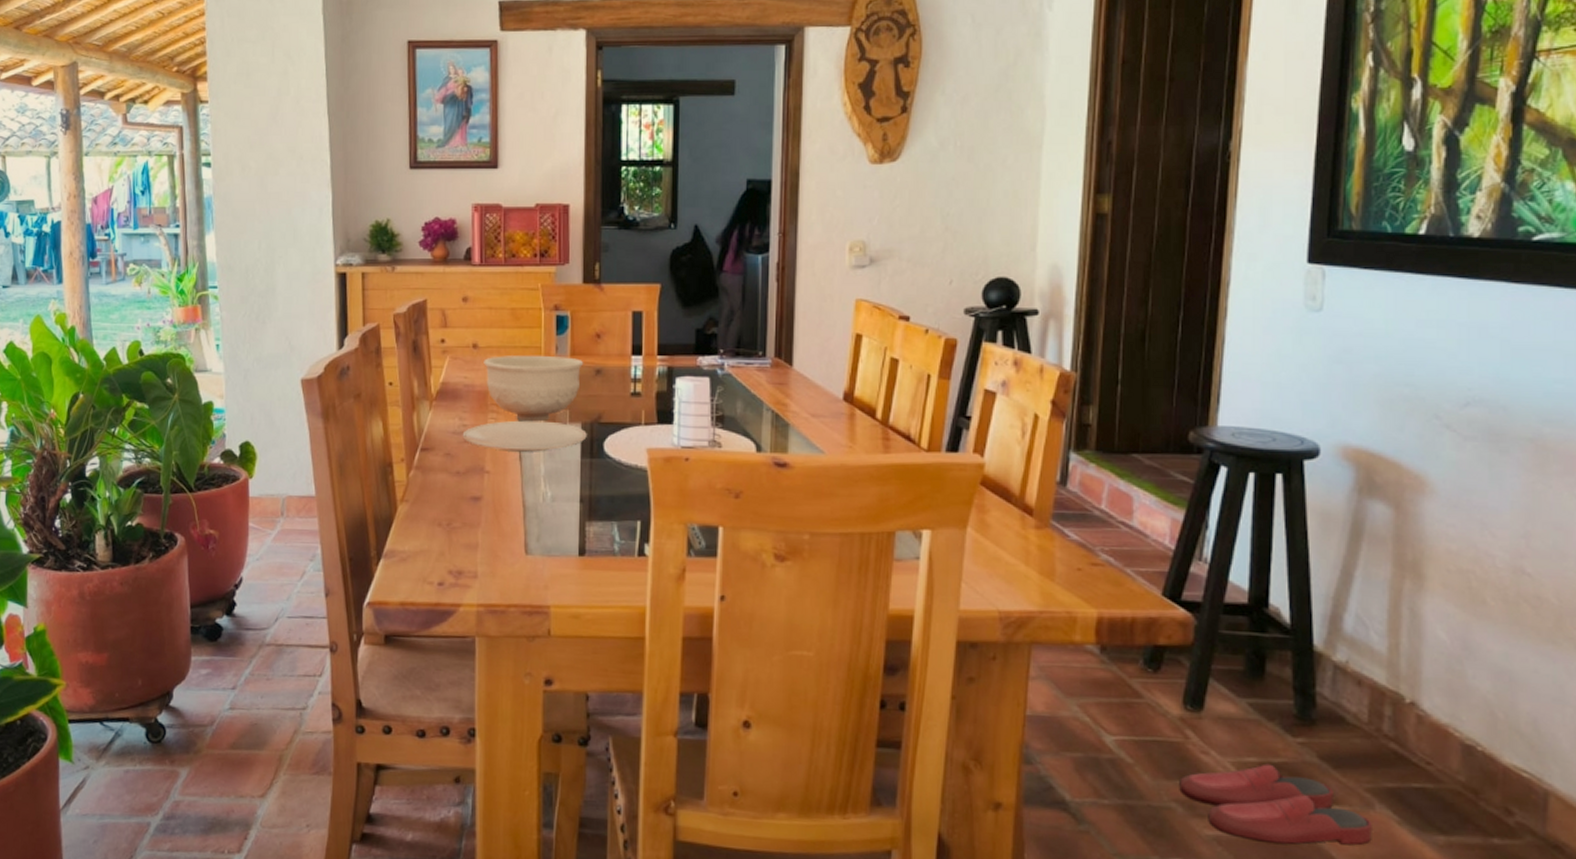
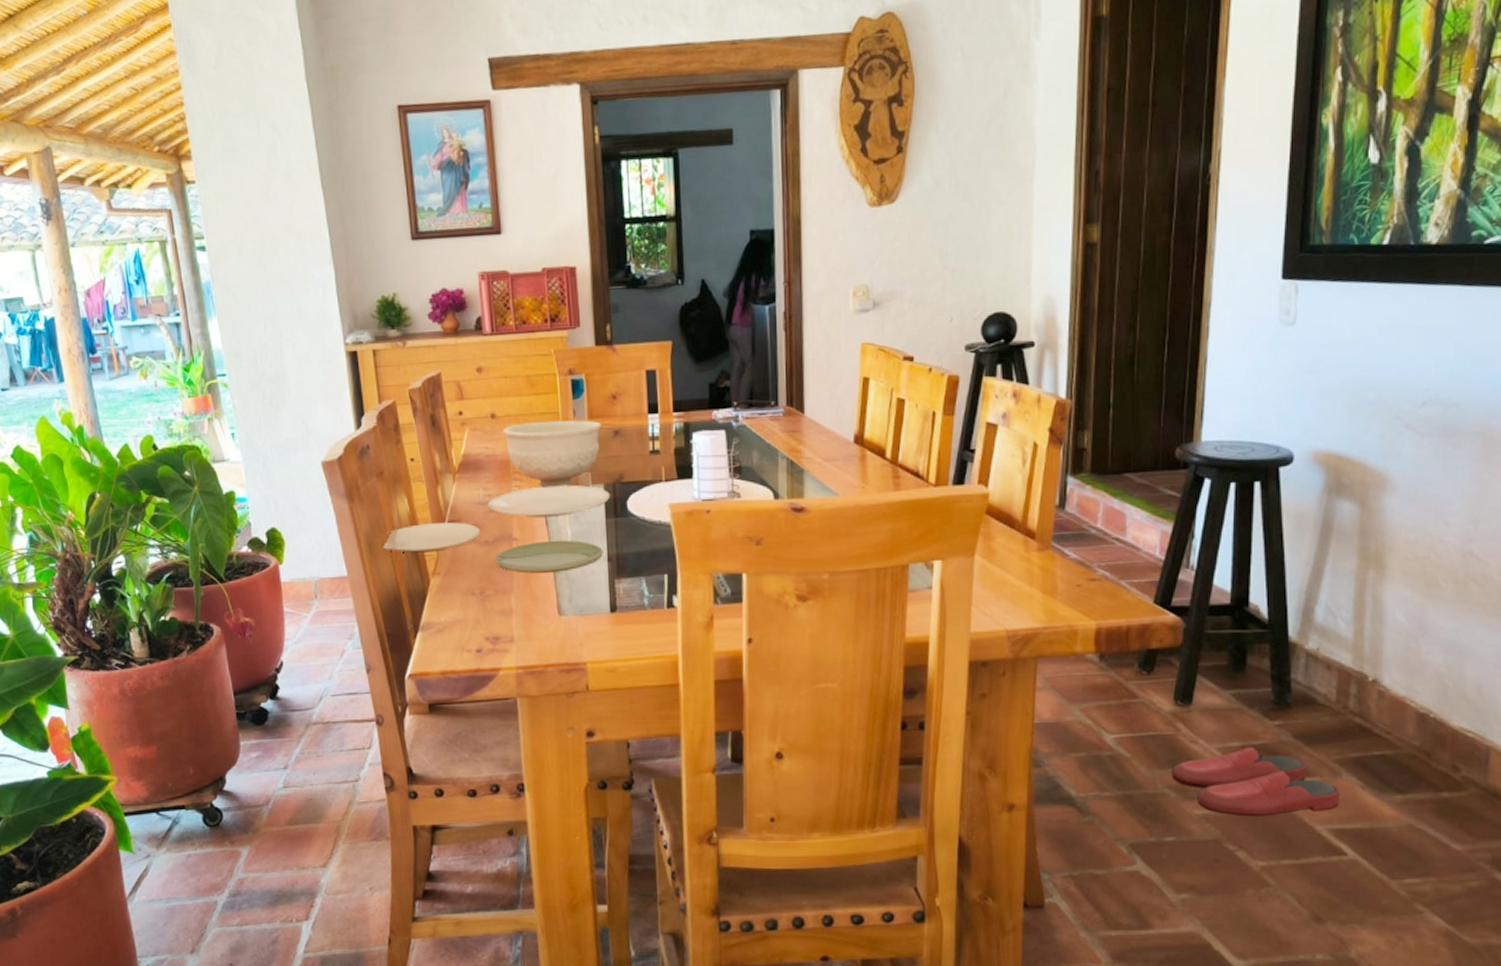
plate: none [350,449,453,479] -> present [379,522,481,553]
plate: none [465,476,576,510] -> present [495,540,603,573]

